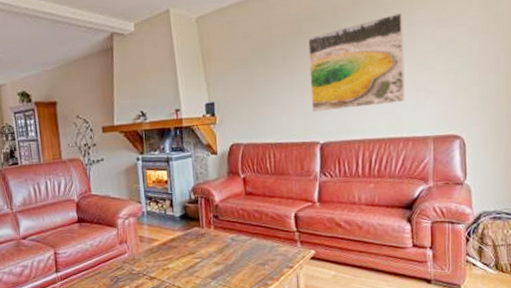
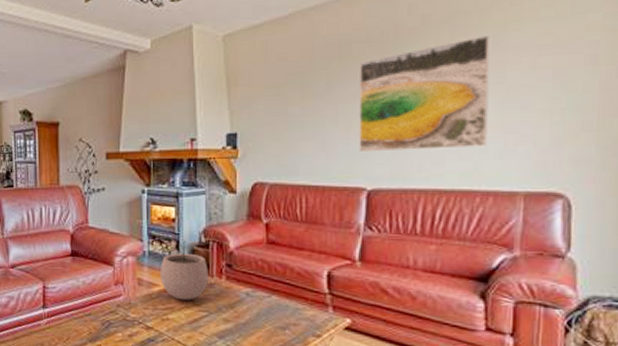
plant pot: none [158,198,200,251] -> present [161,240,208,300]

